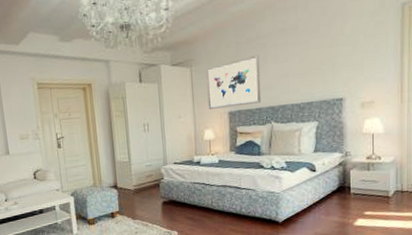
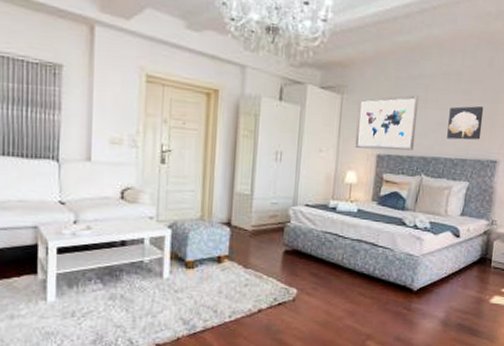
wall art: none [290,51,324,87] -> present [447,105,484,140]

